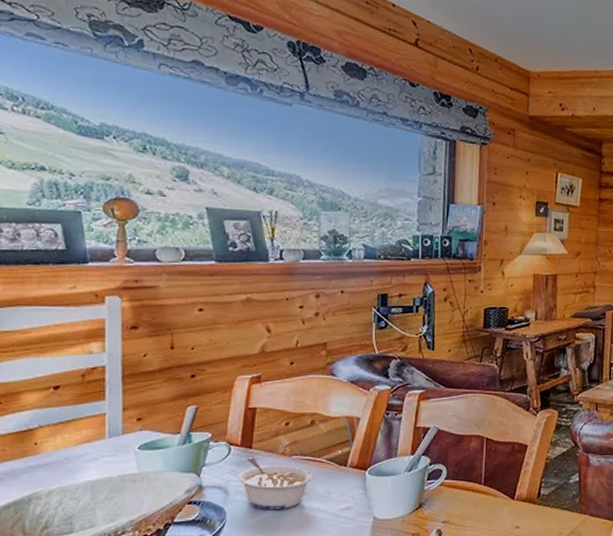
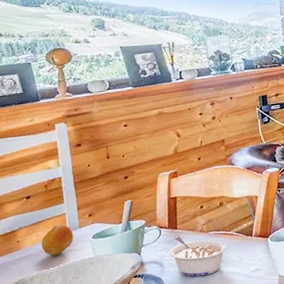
fruit: none [68,426,113,466] -> present [41,224,74,256]

